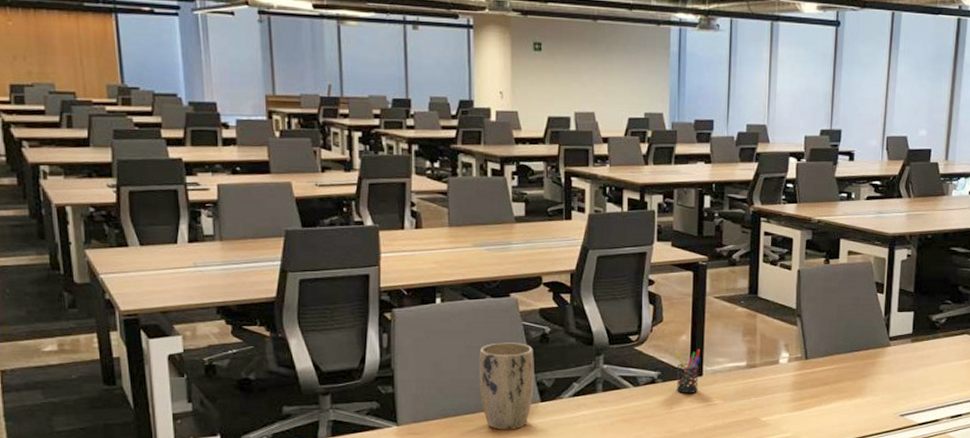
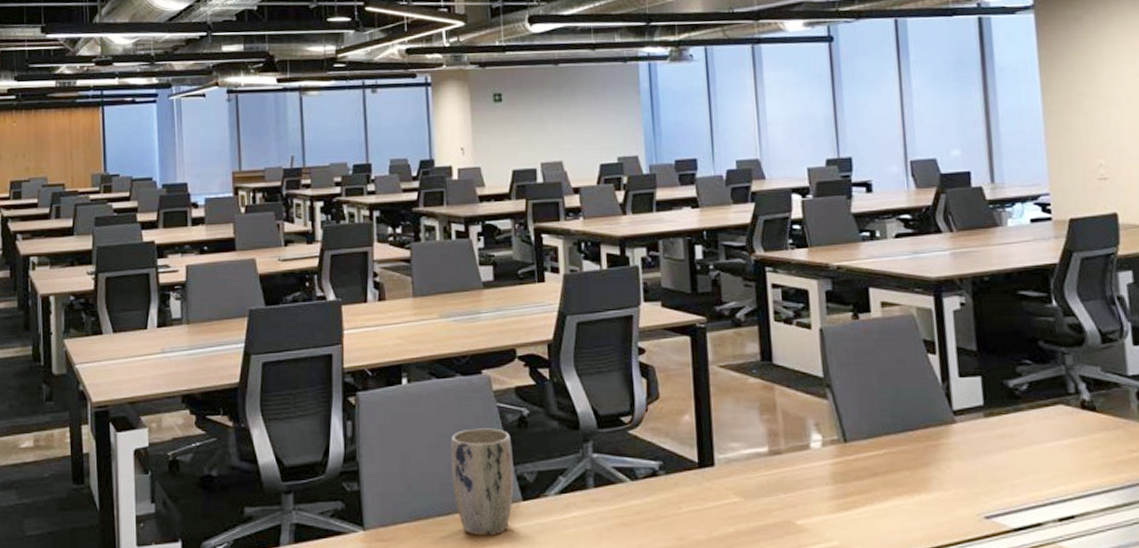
pen holder: present [674,349,701,394] -> none [677,432,711,490]

